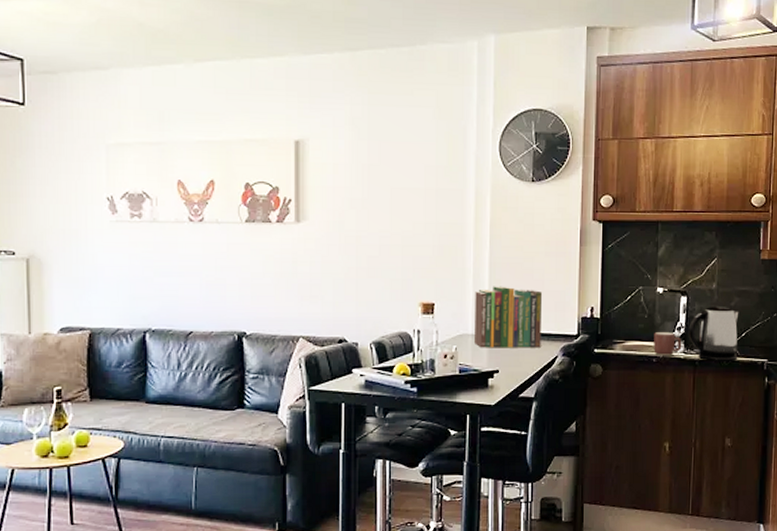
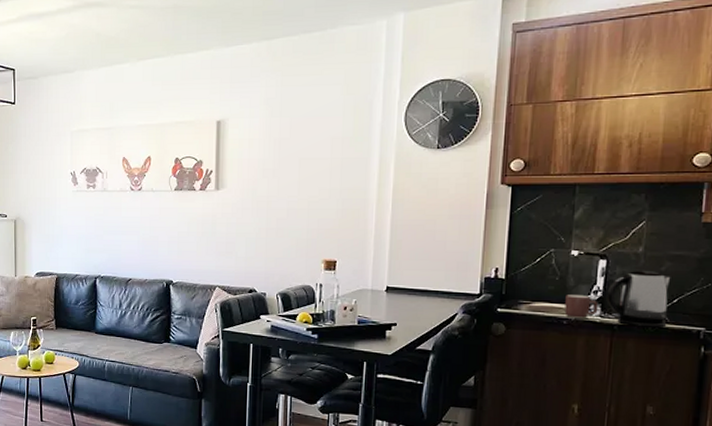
books: present [475,286,542,348] -> none [374,246,443,305]

